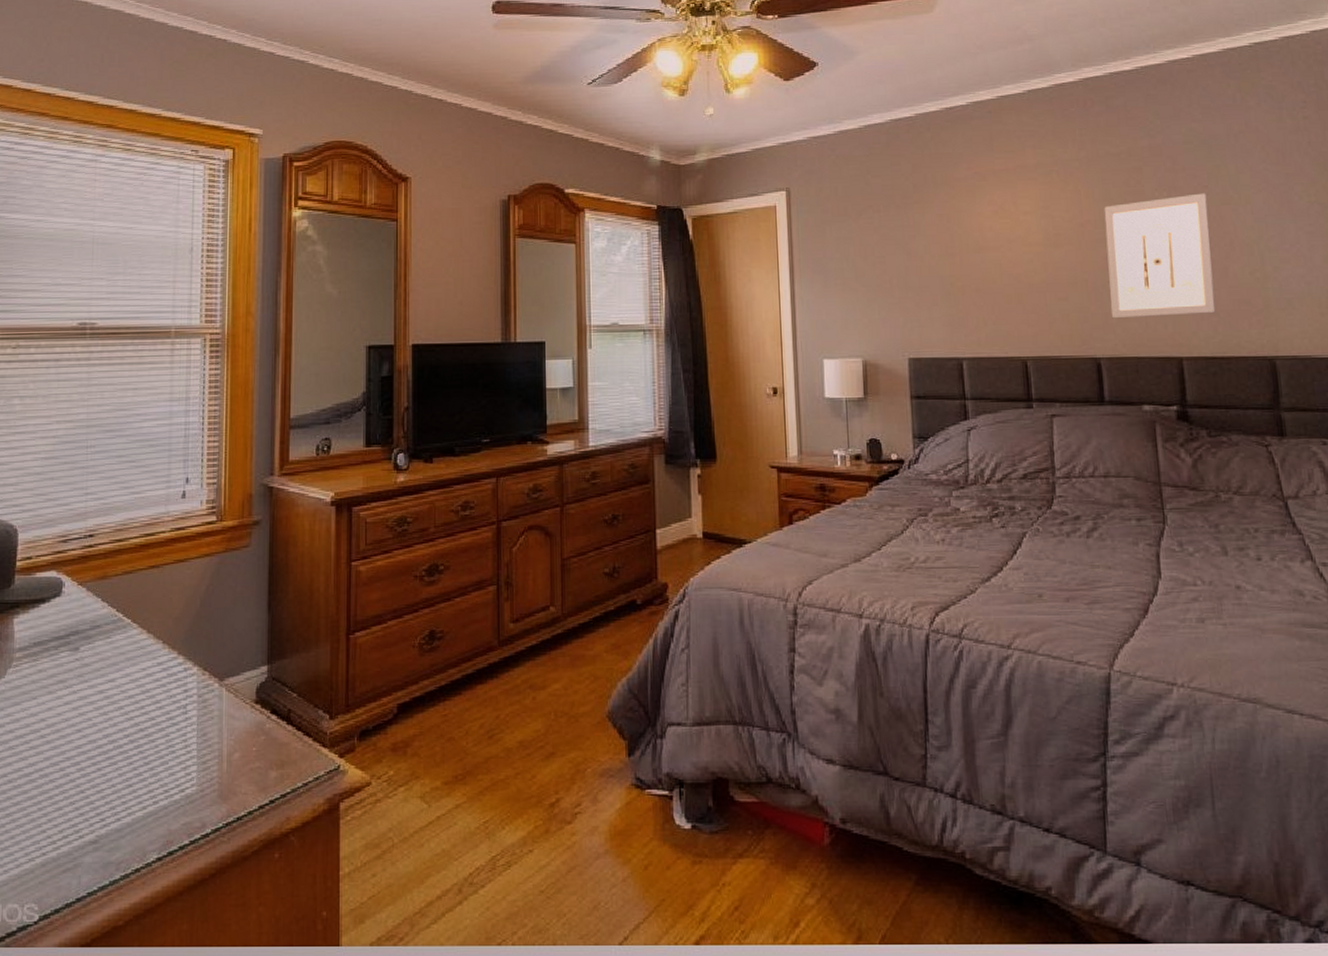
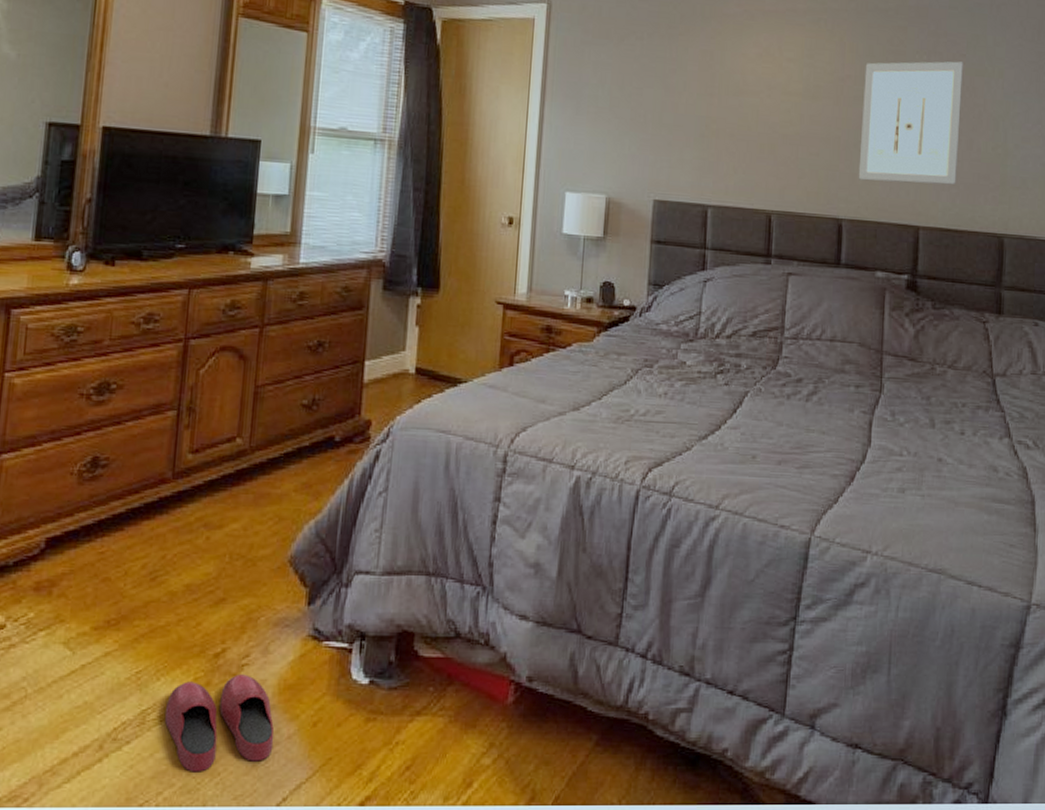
slippers: none [512,822,611,914] -> present [165,674,275,772]

